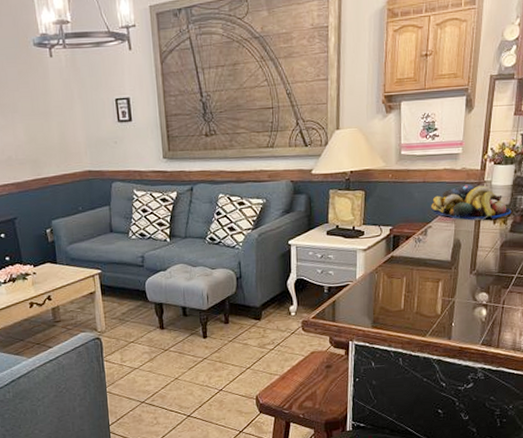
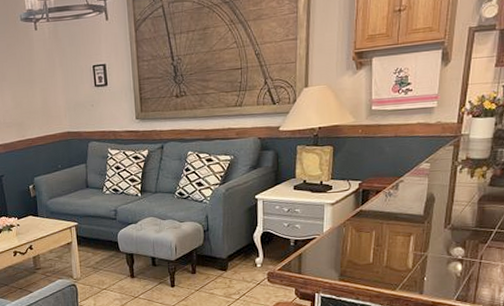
fruit bowl: present [431,184,512,221] -> none [403,137,492,175]

